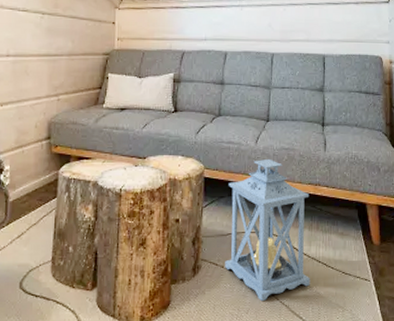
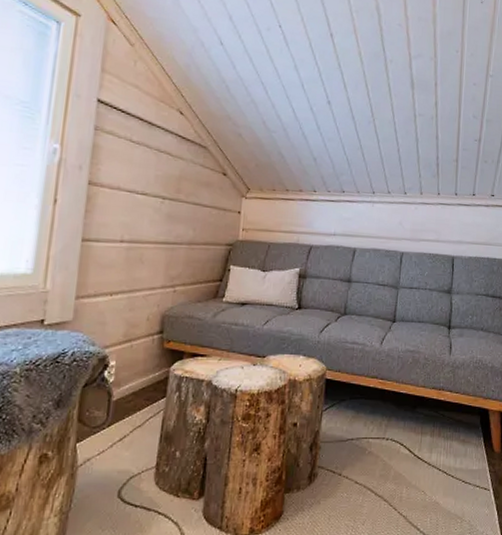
lantern: present [225,158,310,302] -> none [342,361,433,512]

